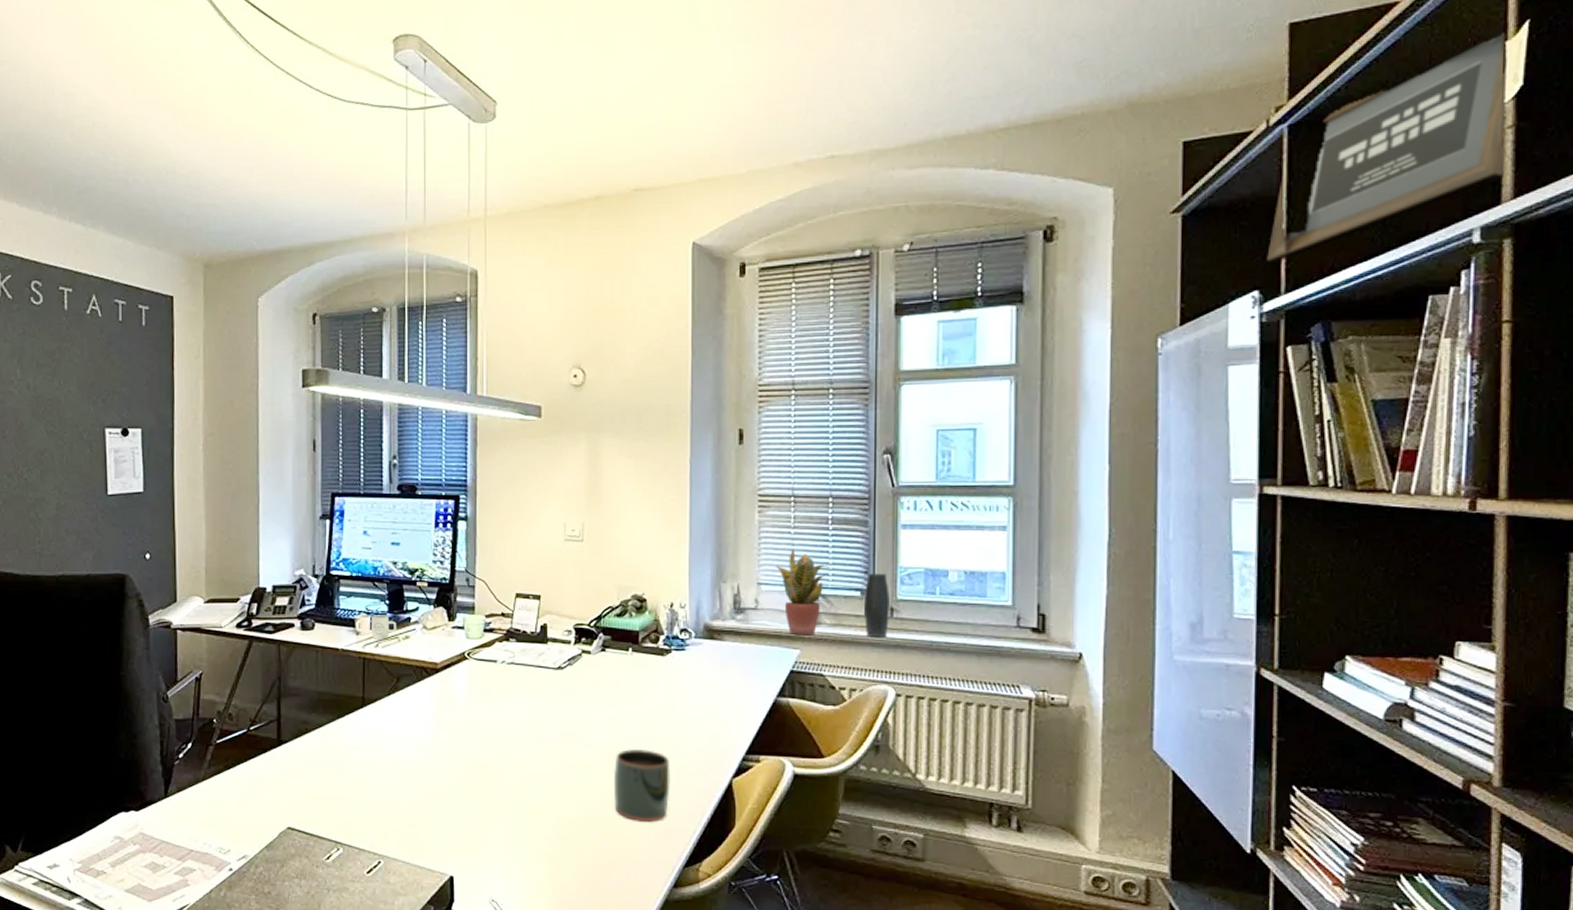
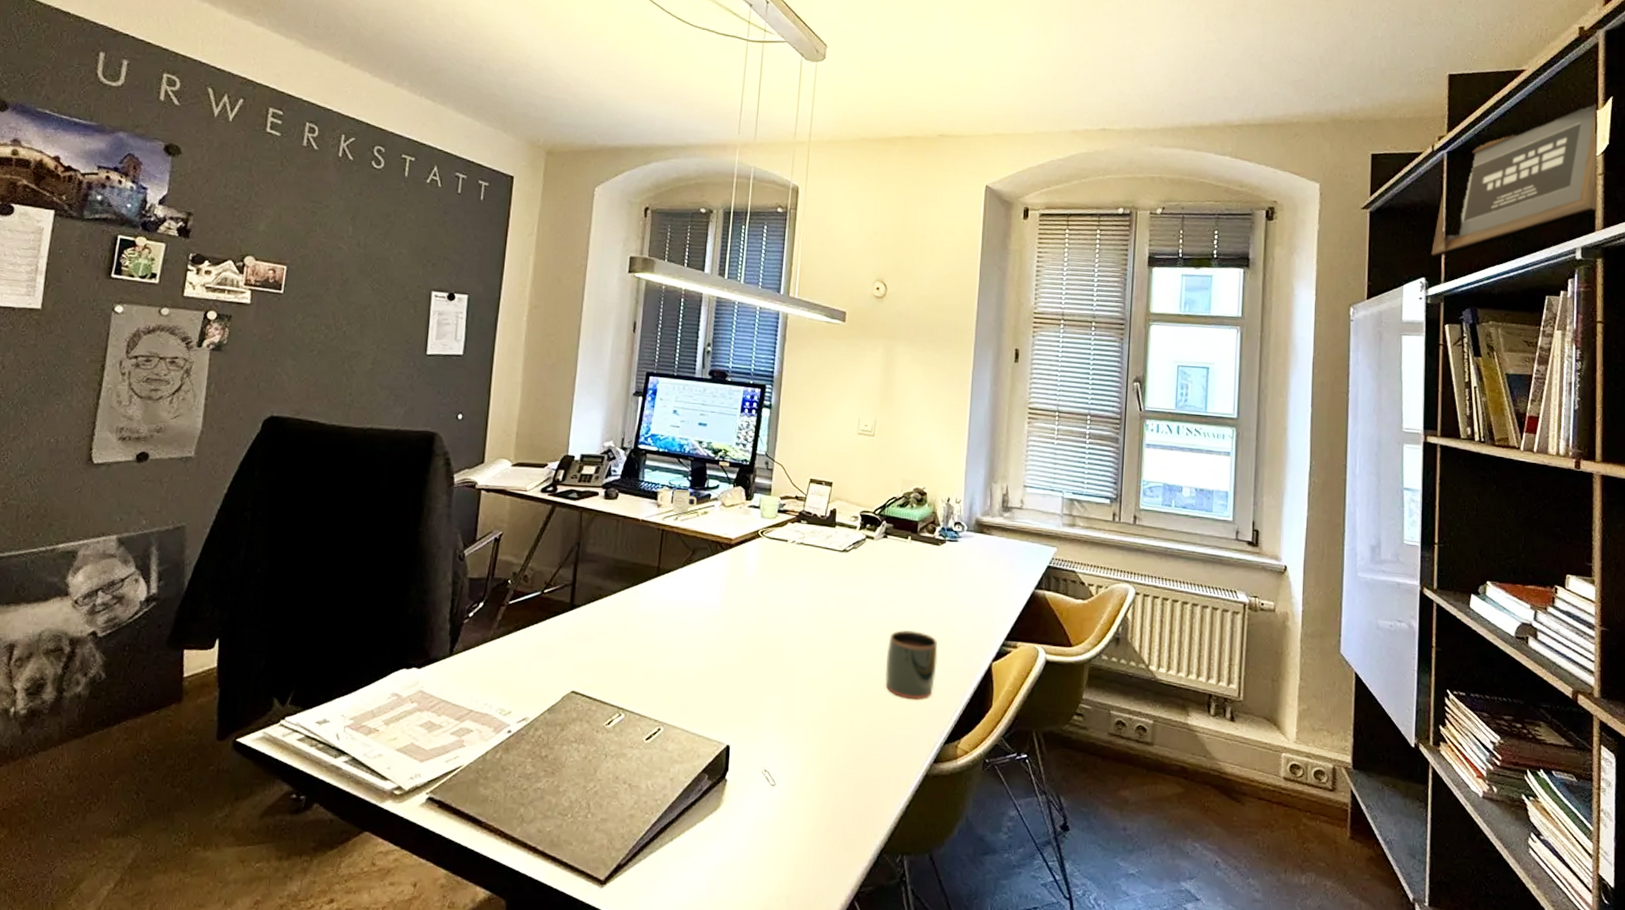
potted plant: present [776,549,829,636] -> none [1040,458,1085,536]
vase: present [863,573,891,637] -> none [1111,484,1135,541]

